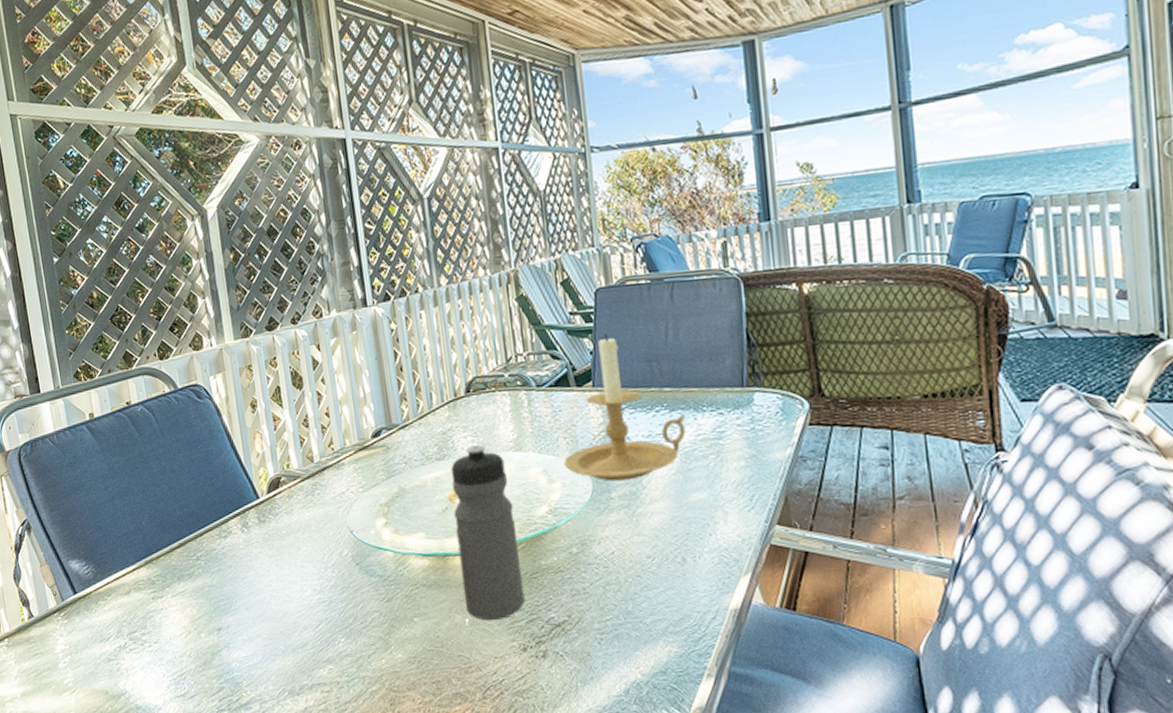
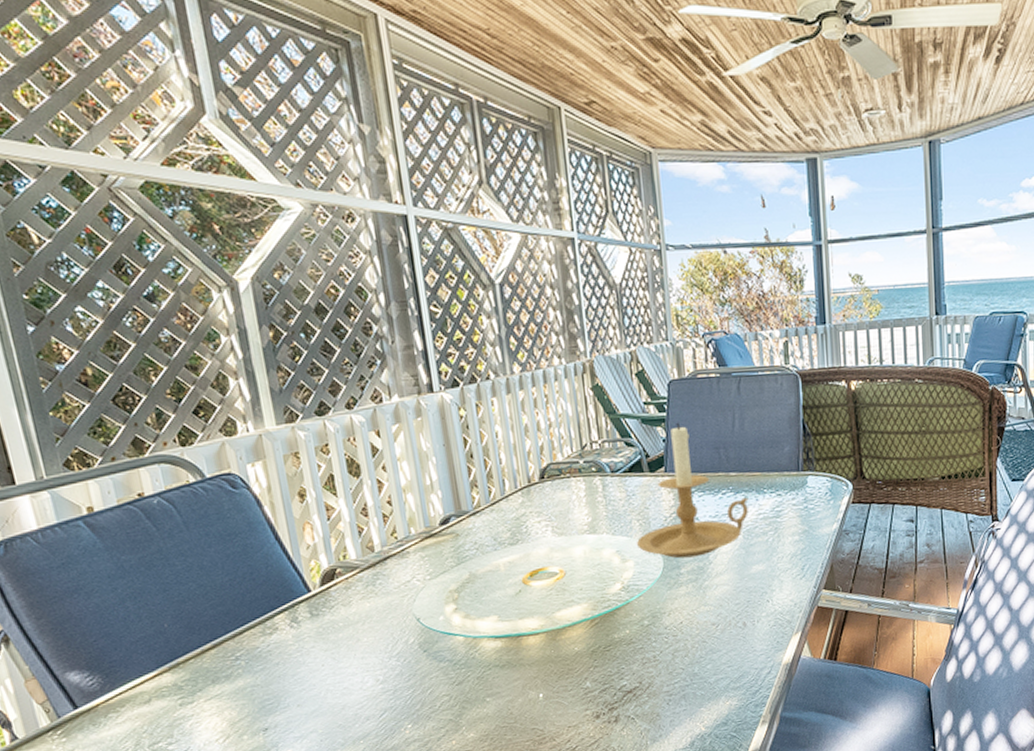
water bottle: present [450,445,525,621] -> none [524,529,598,694]

